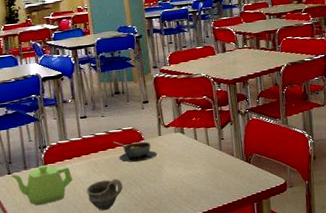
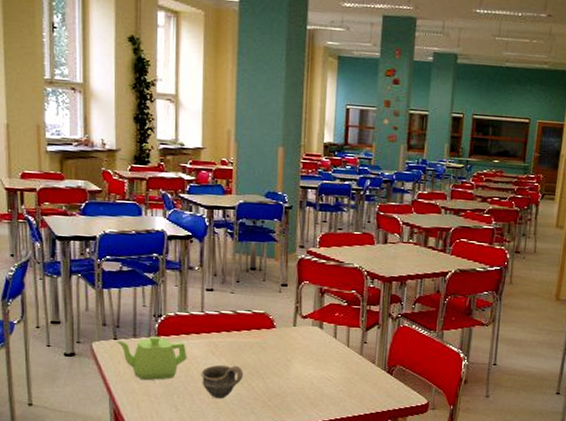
soup bowl: present [113,141,158,163] -> none [240,324,289,352]

